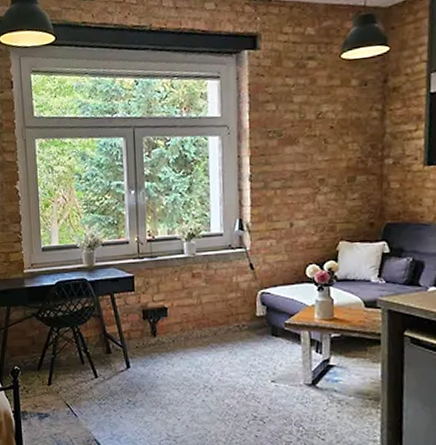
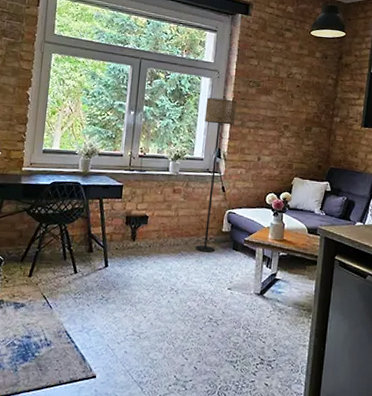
floor lamp: none [217,158,256,342] -> present [195,97,237,252]

